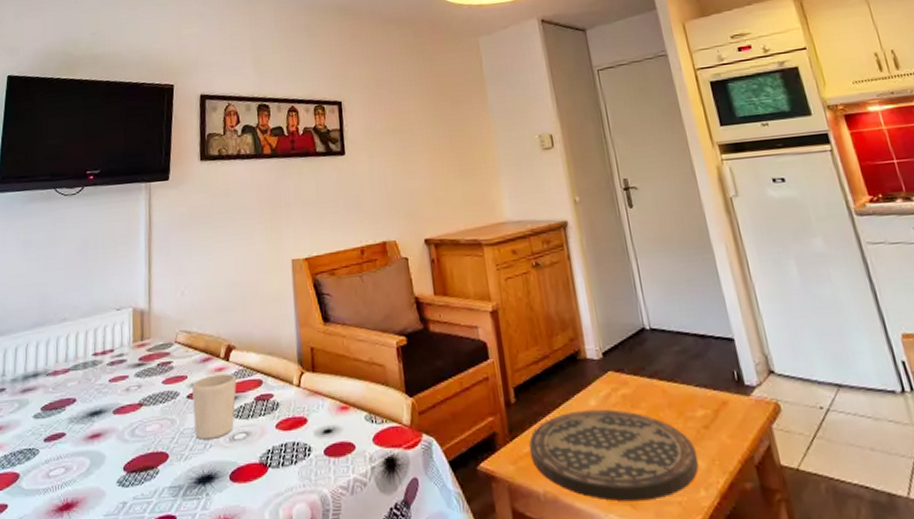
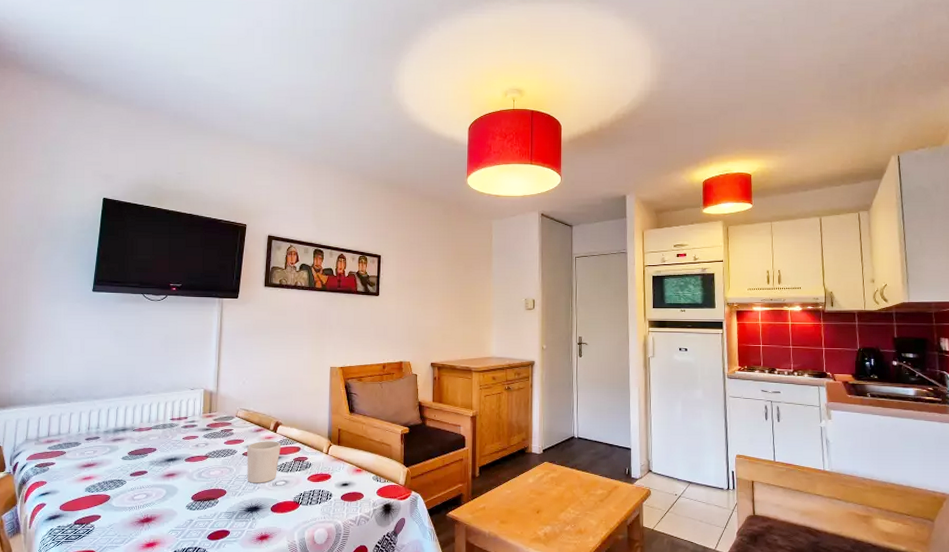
tray: present [529,409,699,502] -> none [484,484,592,541]

